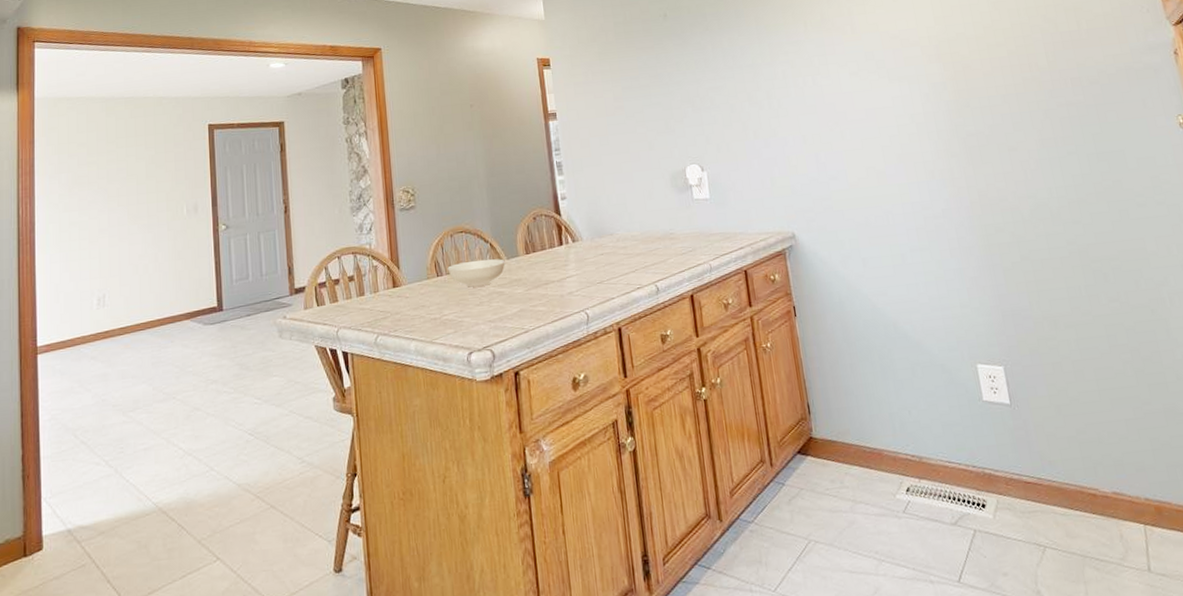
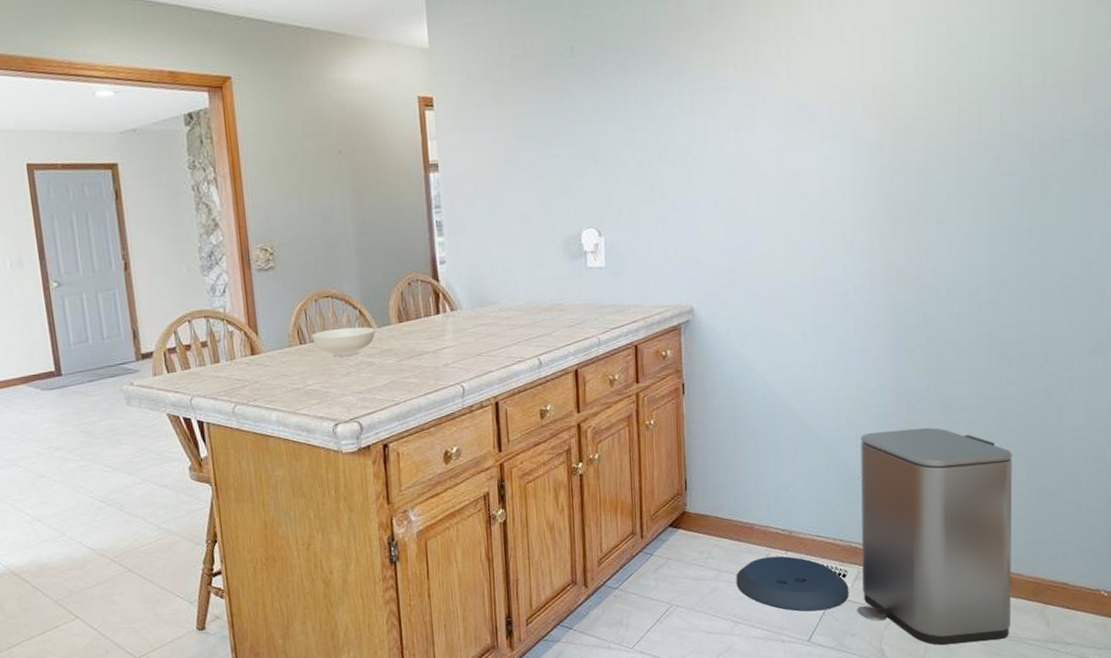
robot vacuum: none [871,484,993,547] -> present [736,556,849,612]
pedal bin: none [974,345,1172,586] -> present [857,427,1013,645]

